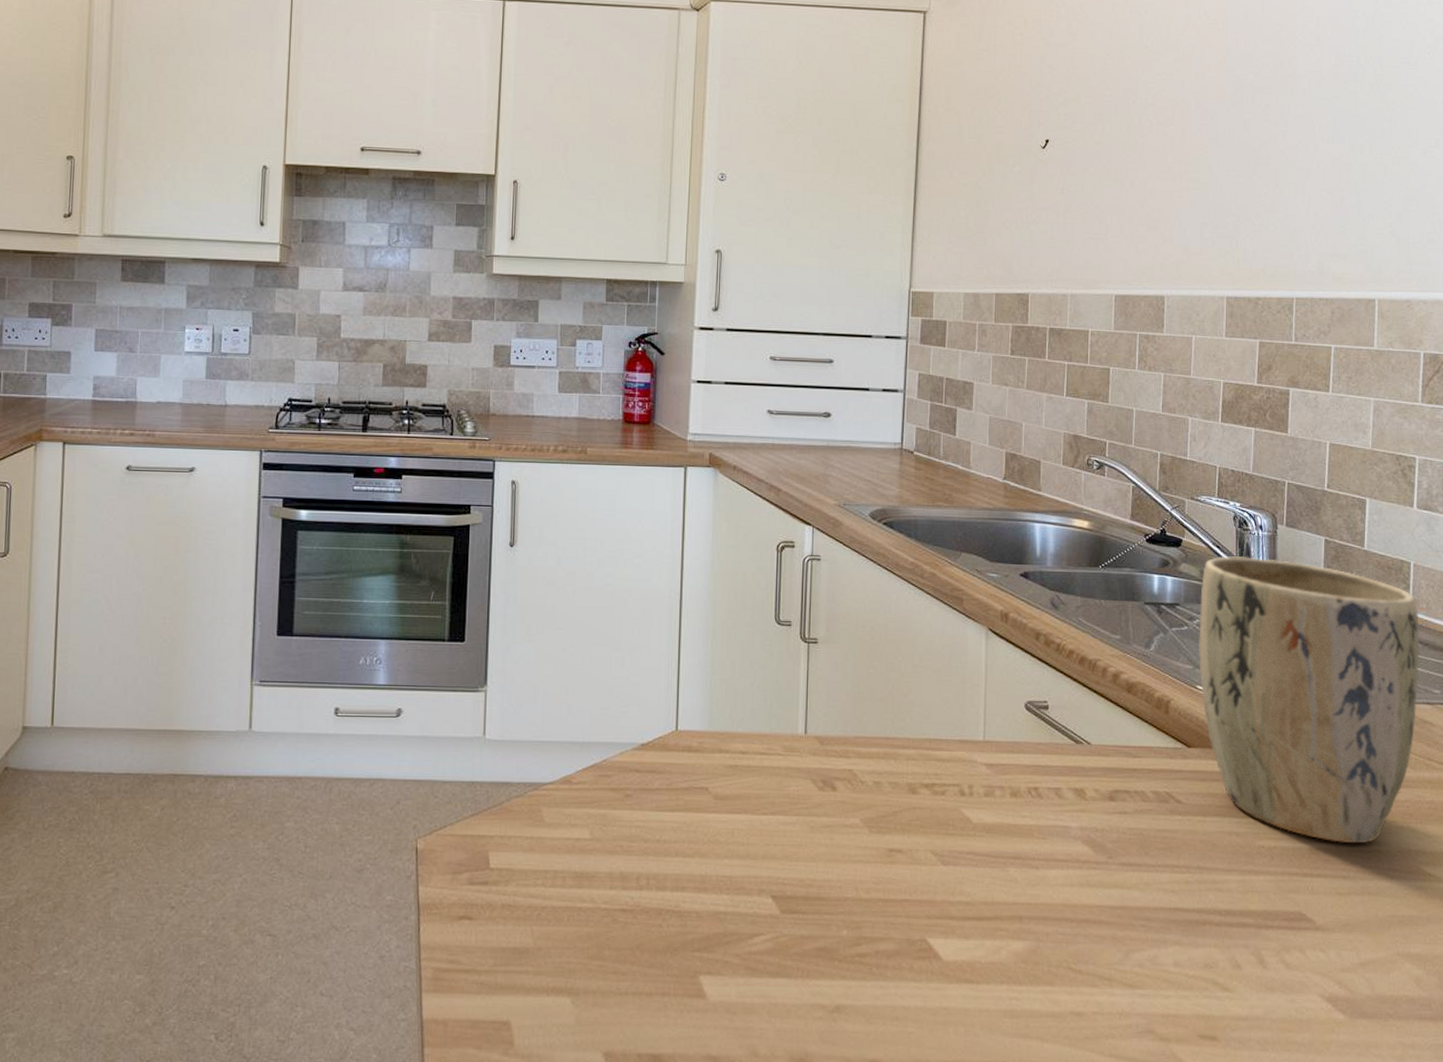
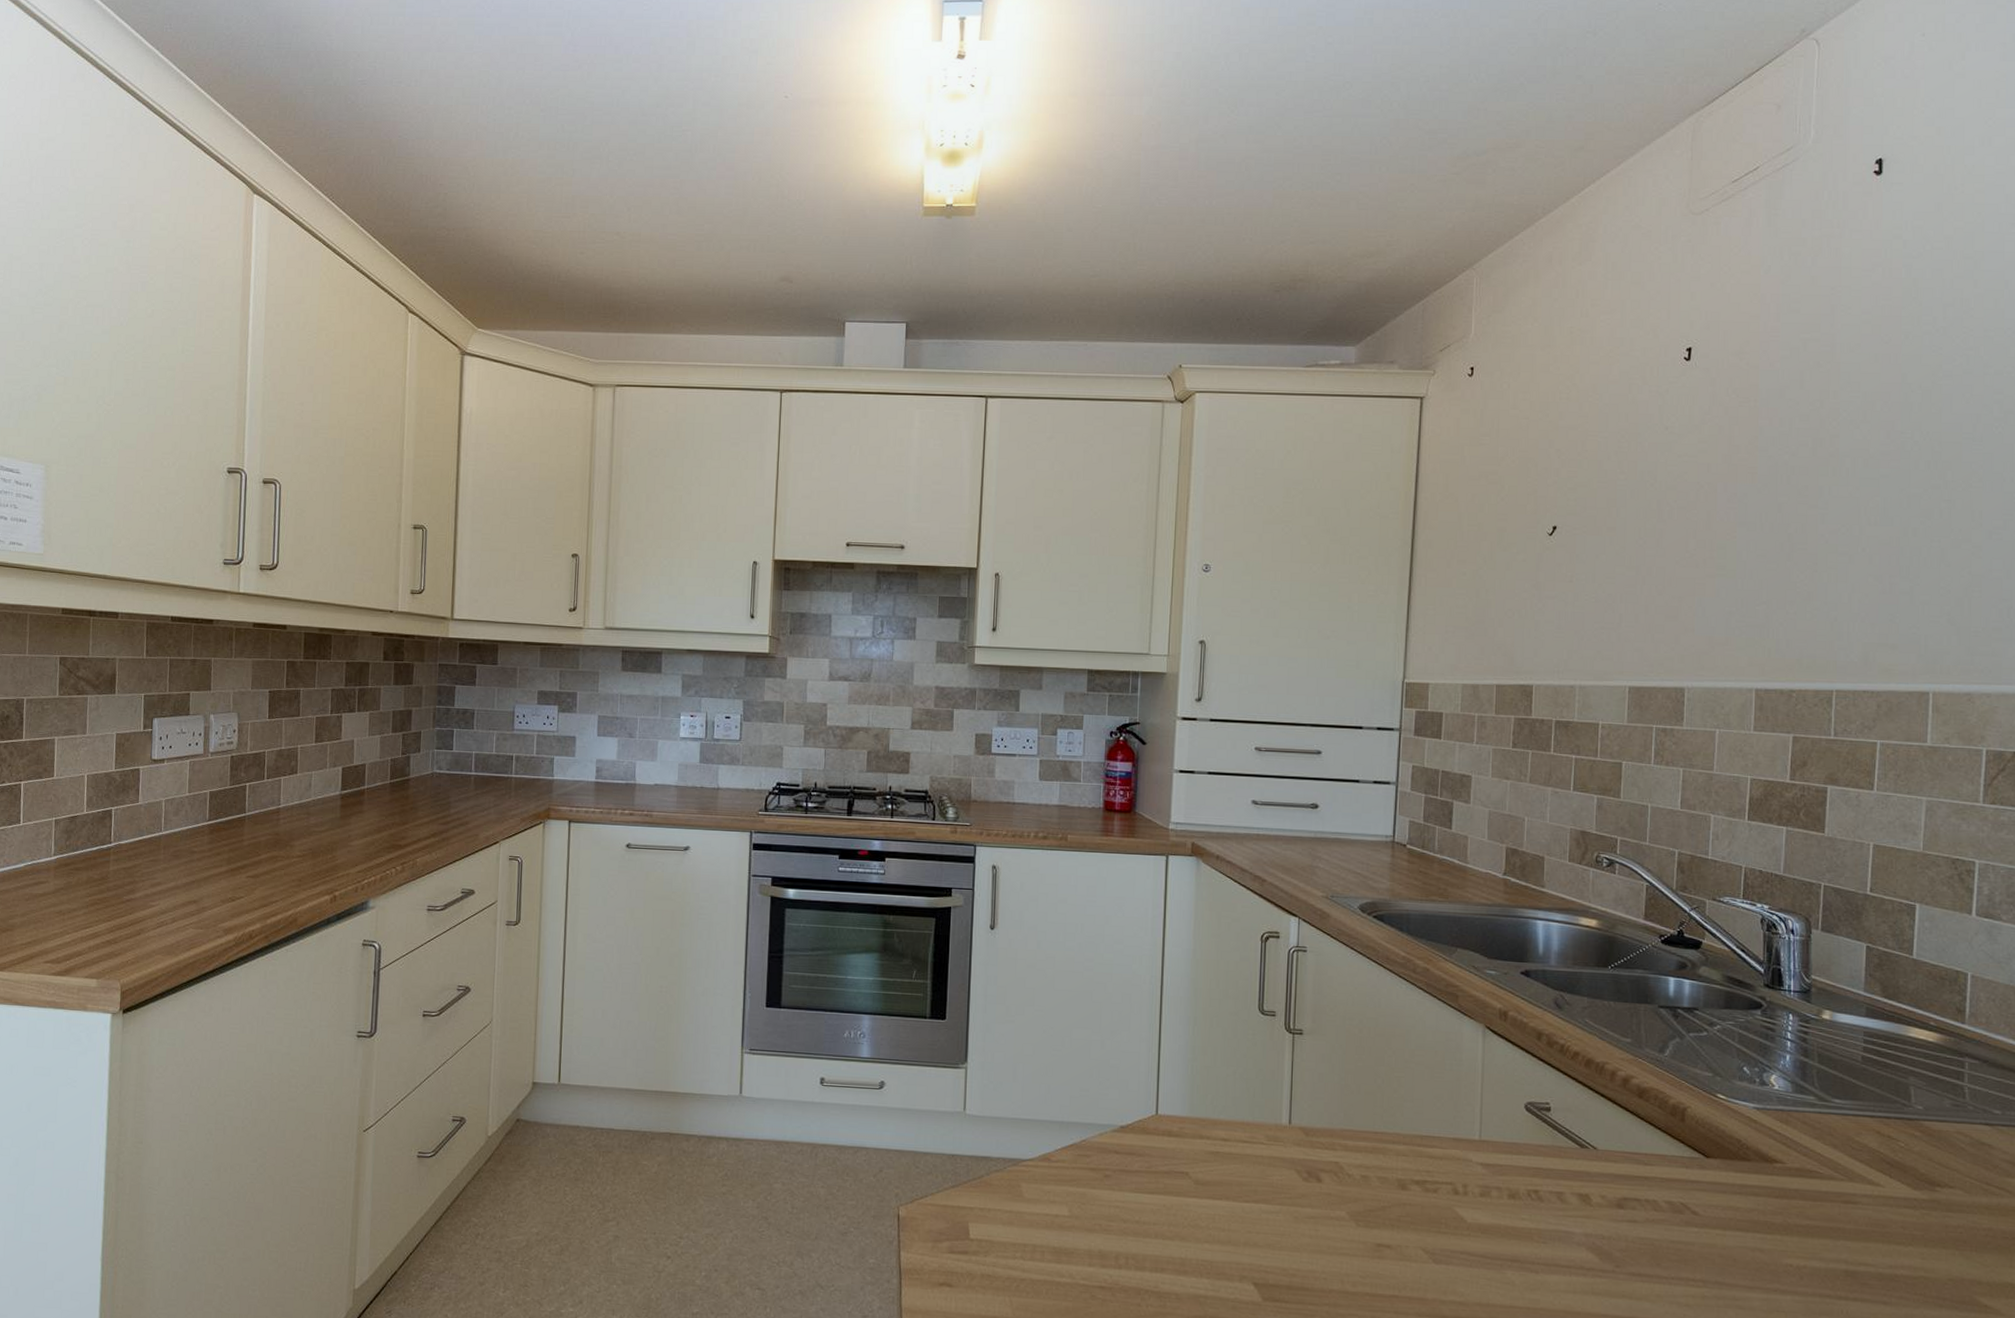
plant pot: present [1198,555,1420,843] -> none [1718,960,1978,1268]

